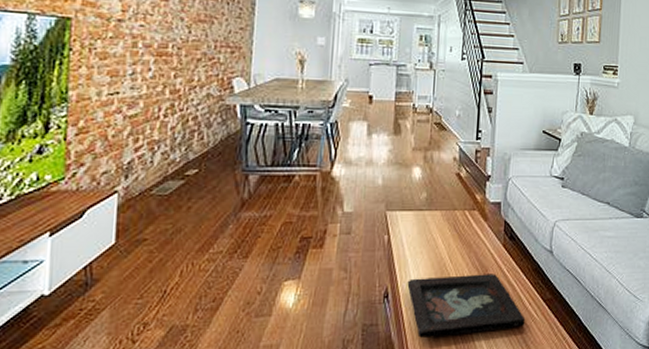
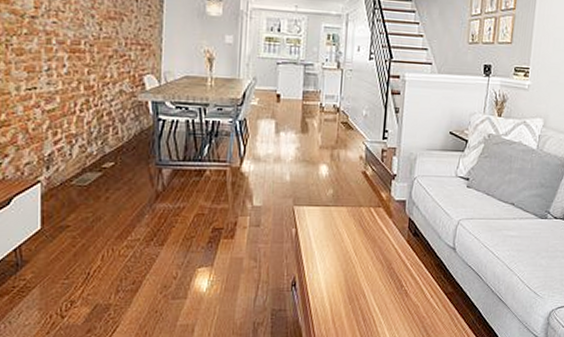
decorative tray: present [407,274,526,338] -> none [314,267,427,323]

